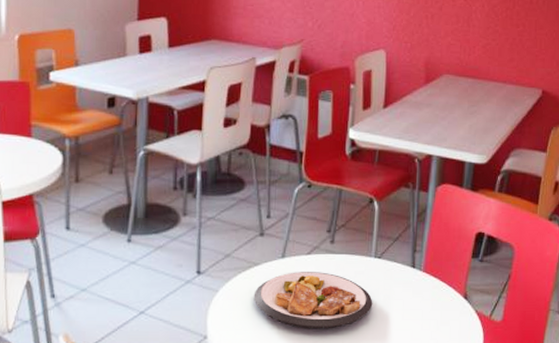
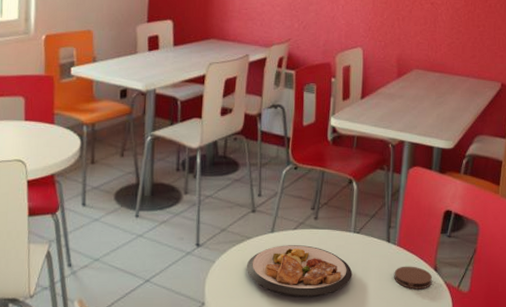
coaster: none [419,293,462,319] -> present [394,266,433,290]

